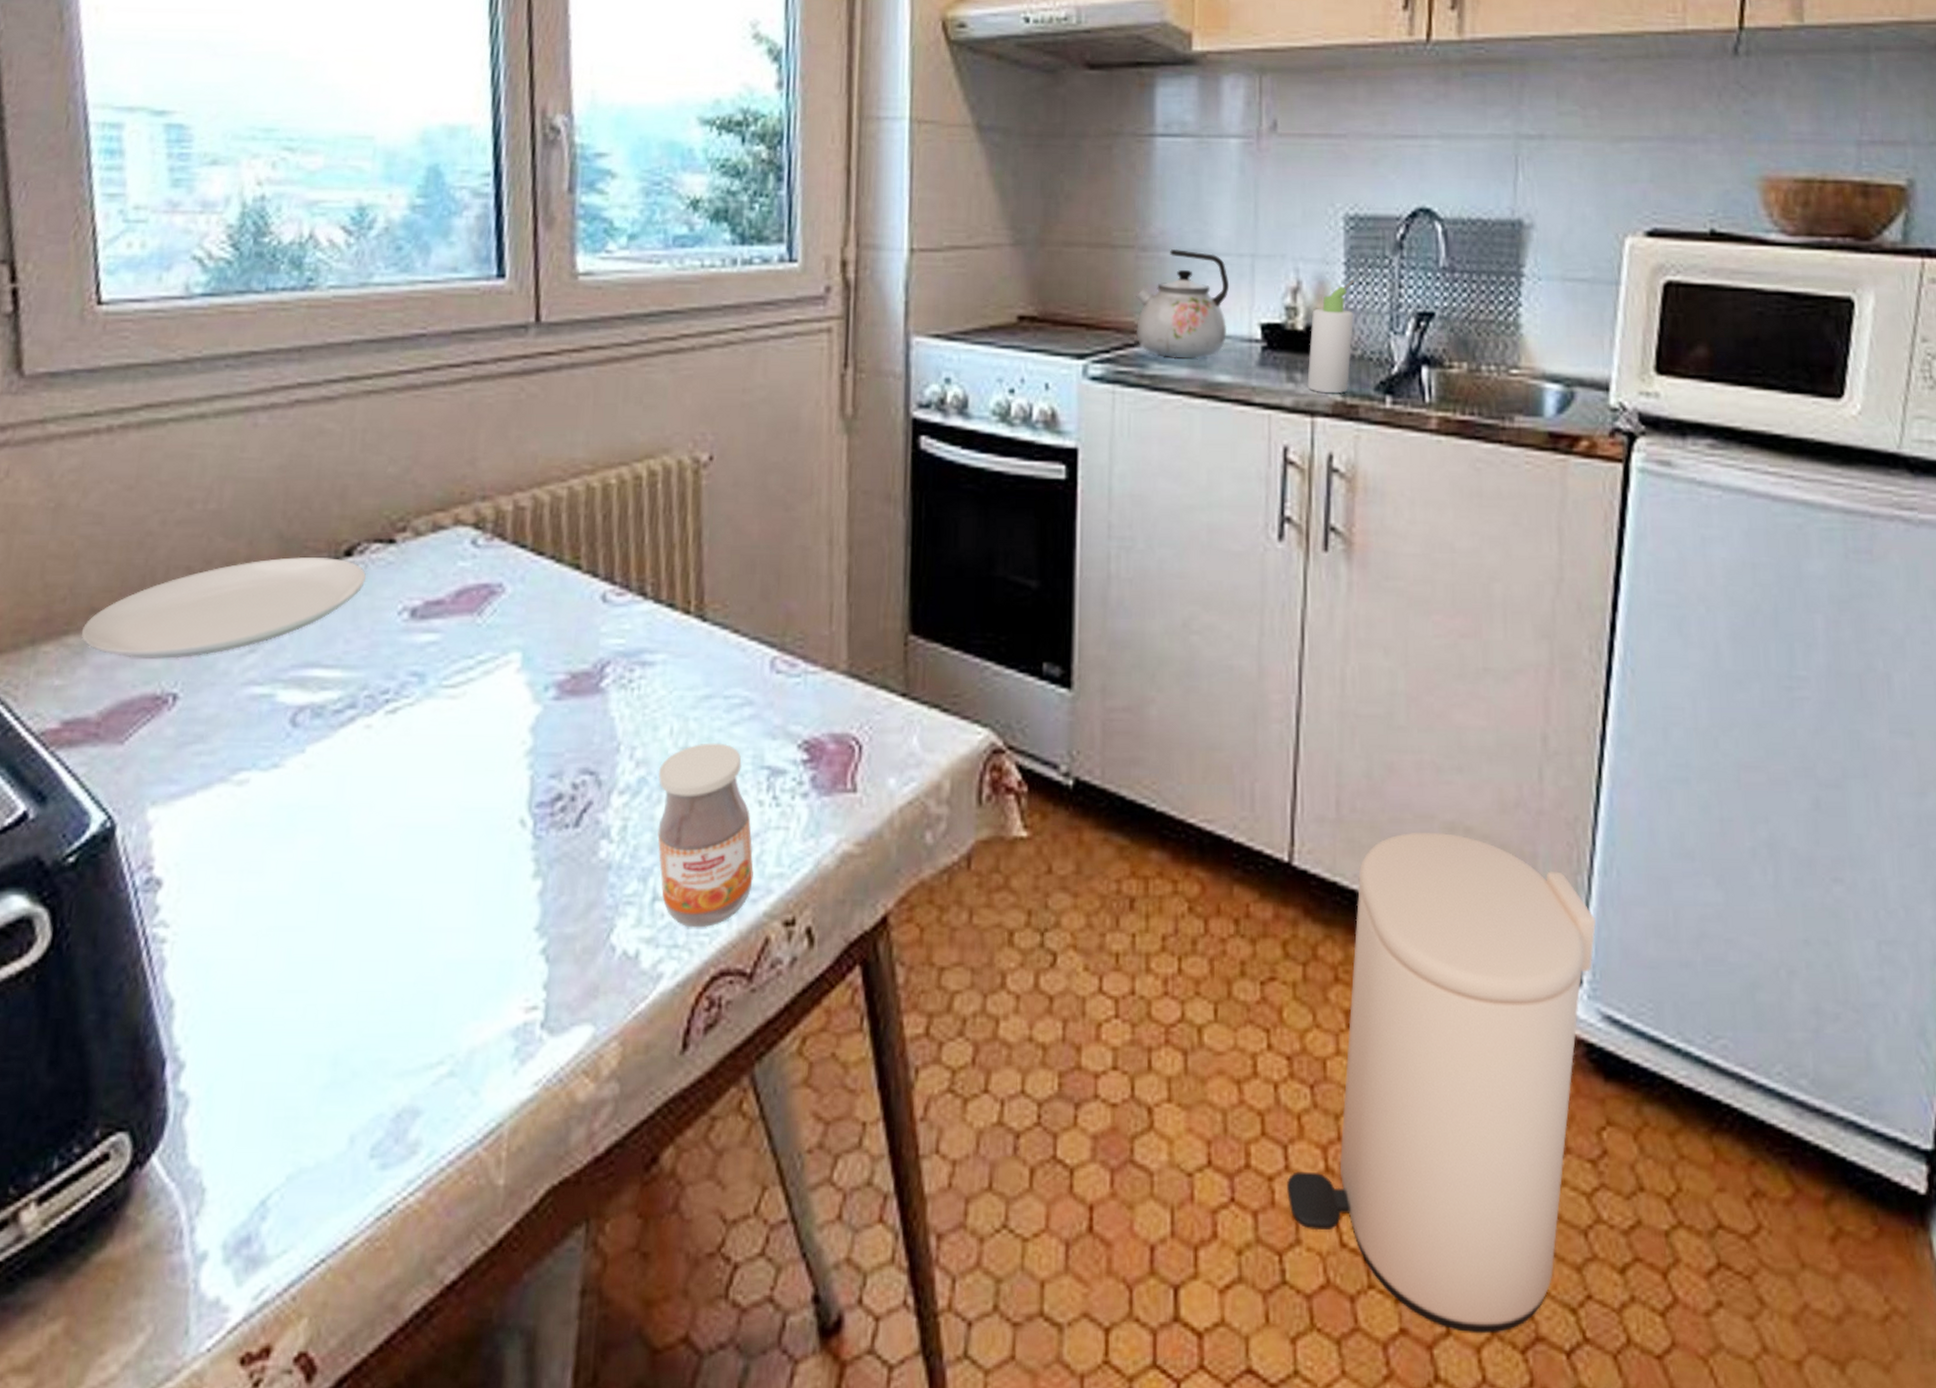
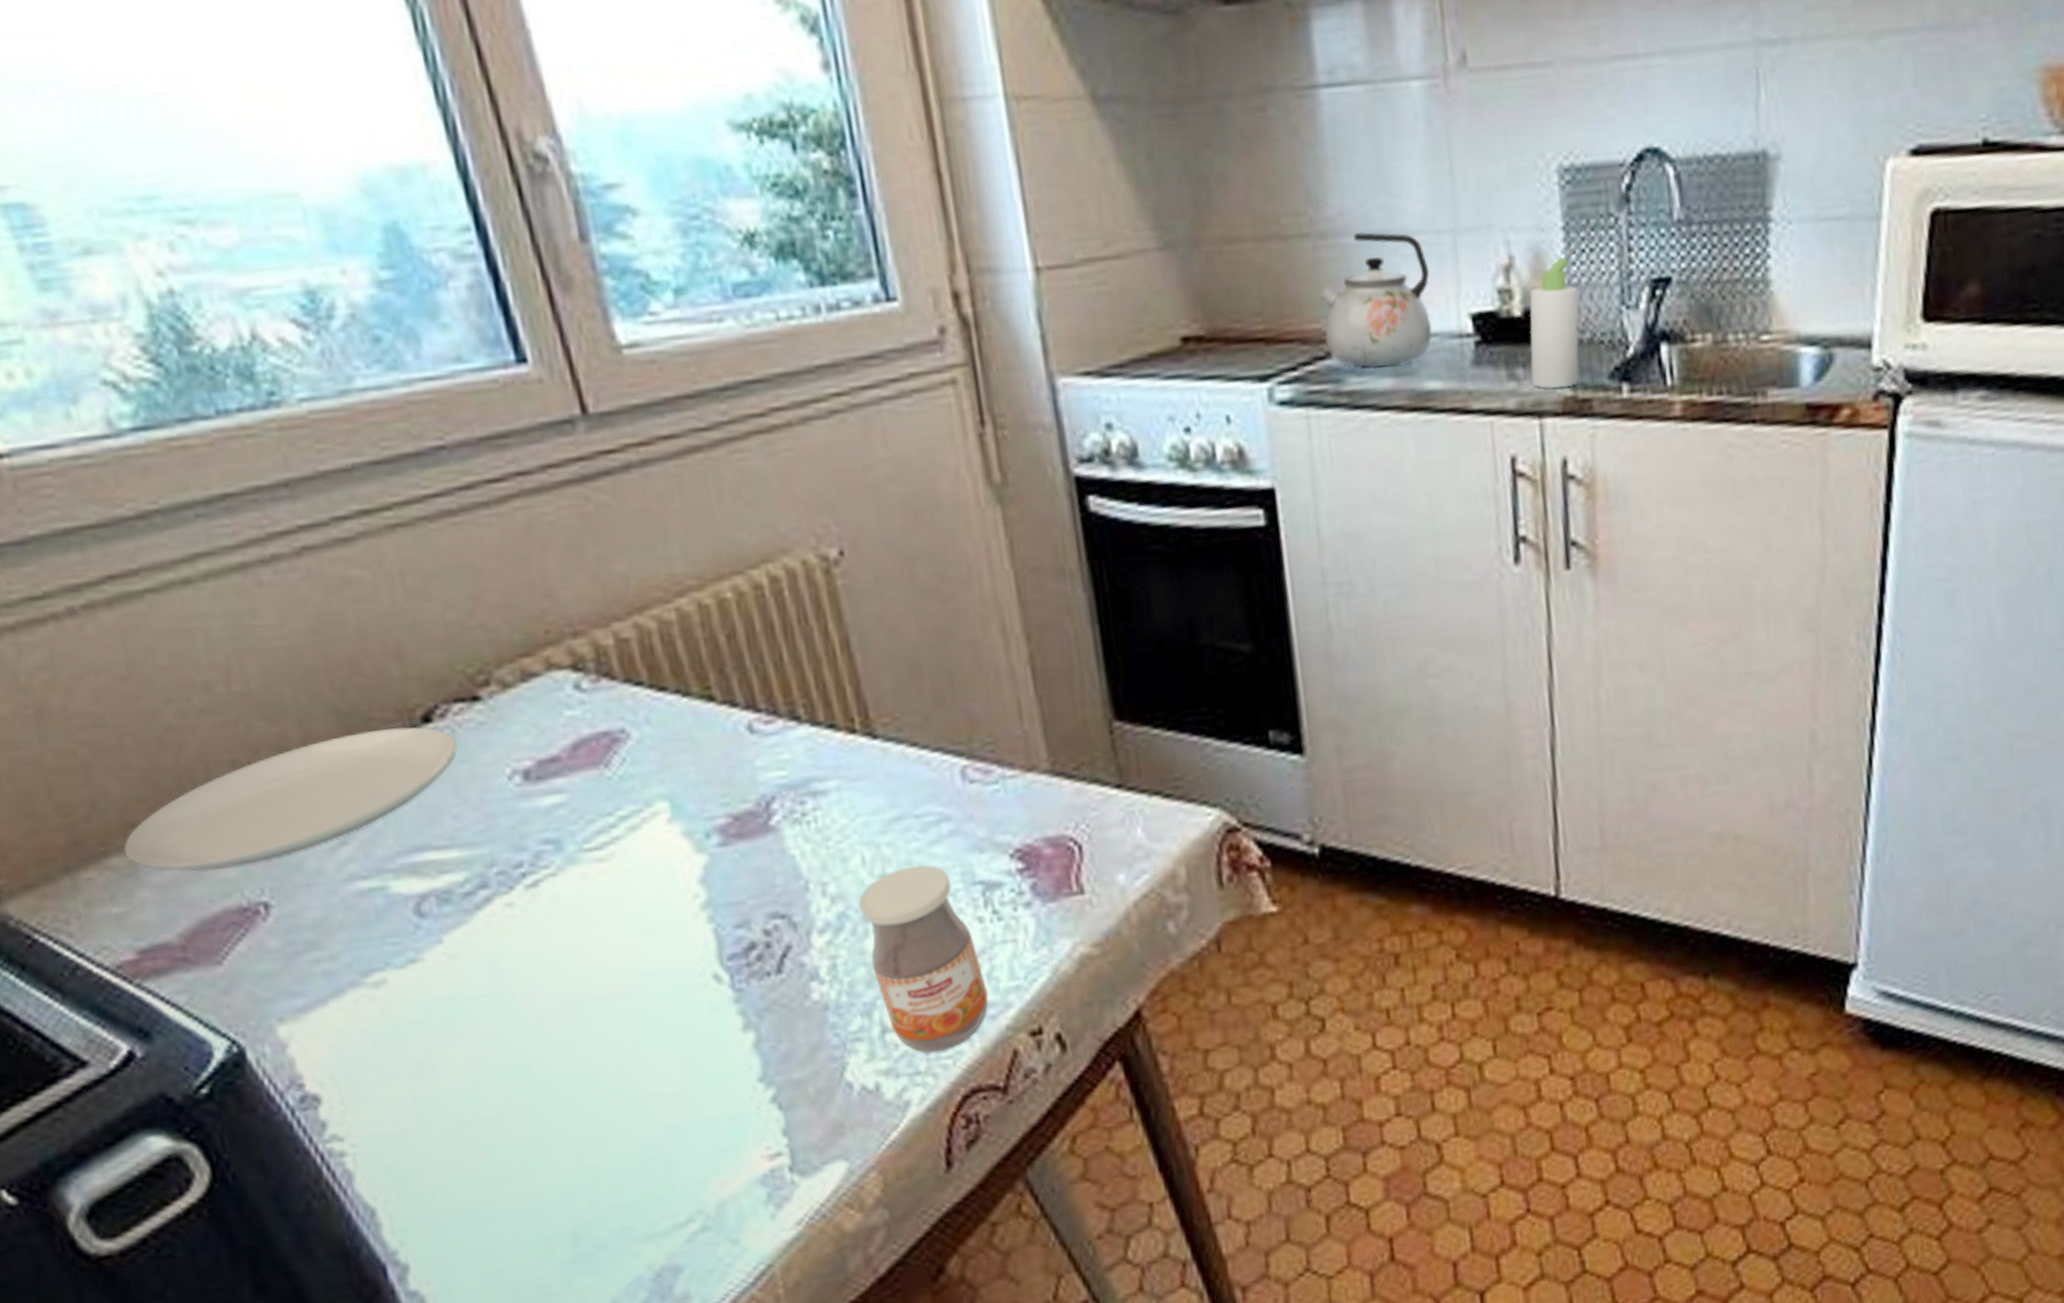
pedal bin: present [1287,832,1596,1334] -> none [1580,843,1870,1284]

